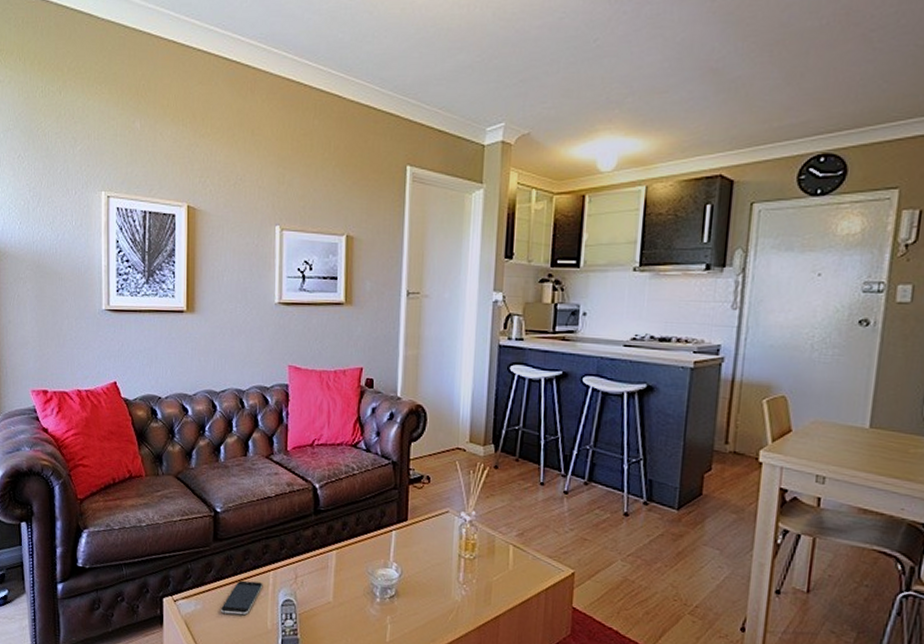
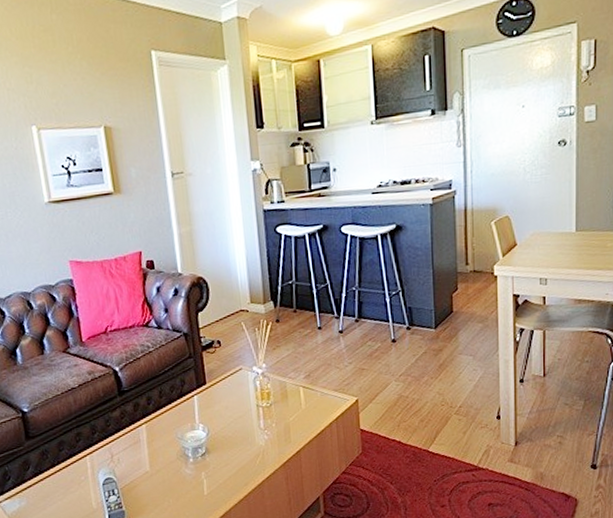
smartphone: present [220,580,263,615] -> none [44,468,82,504]

